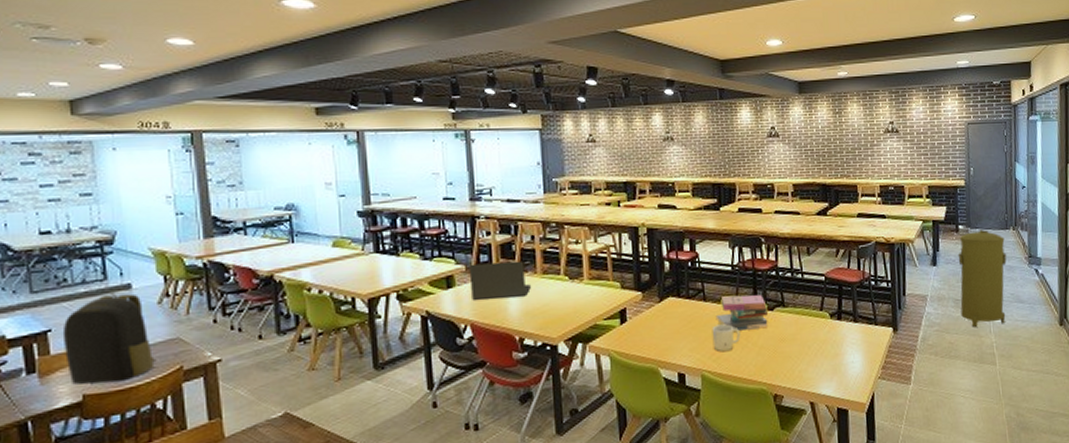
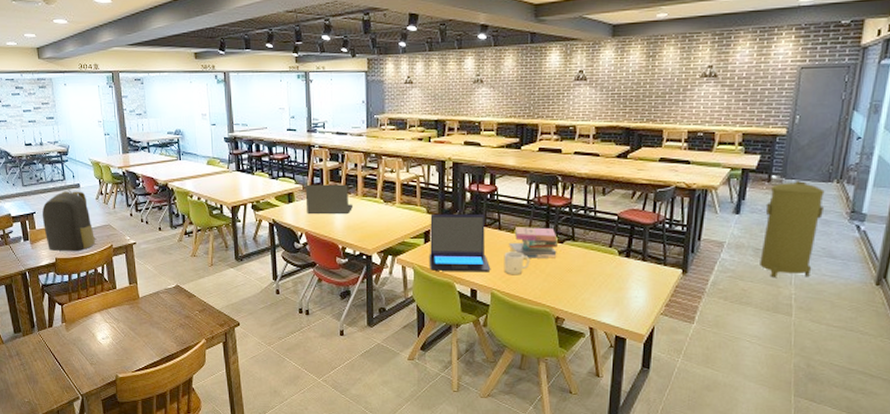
laptop: none [625,285,699,356] -> present [429,213,491,271]

